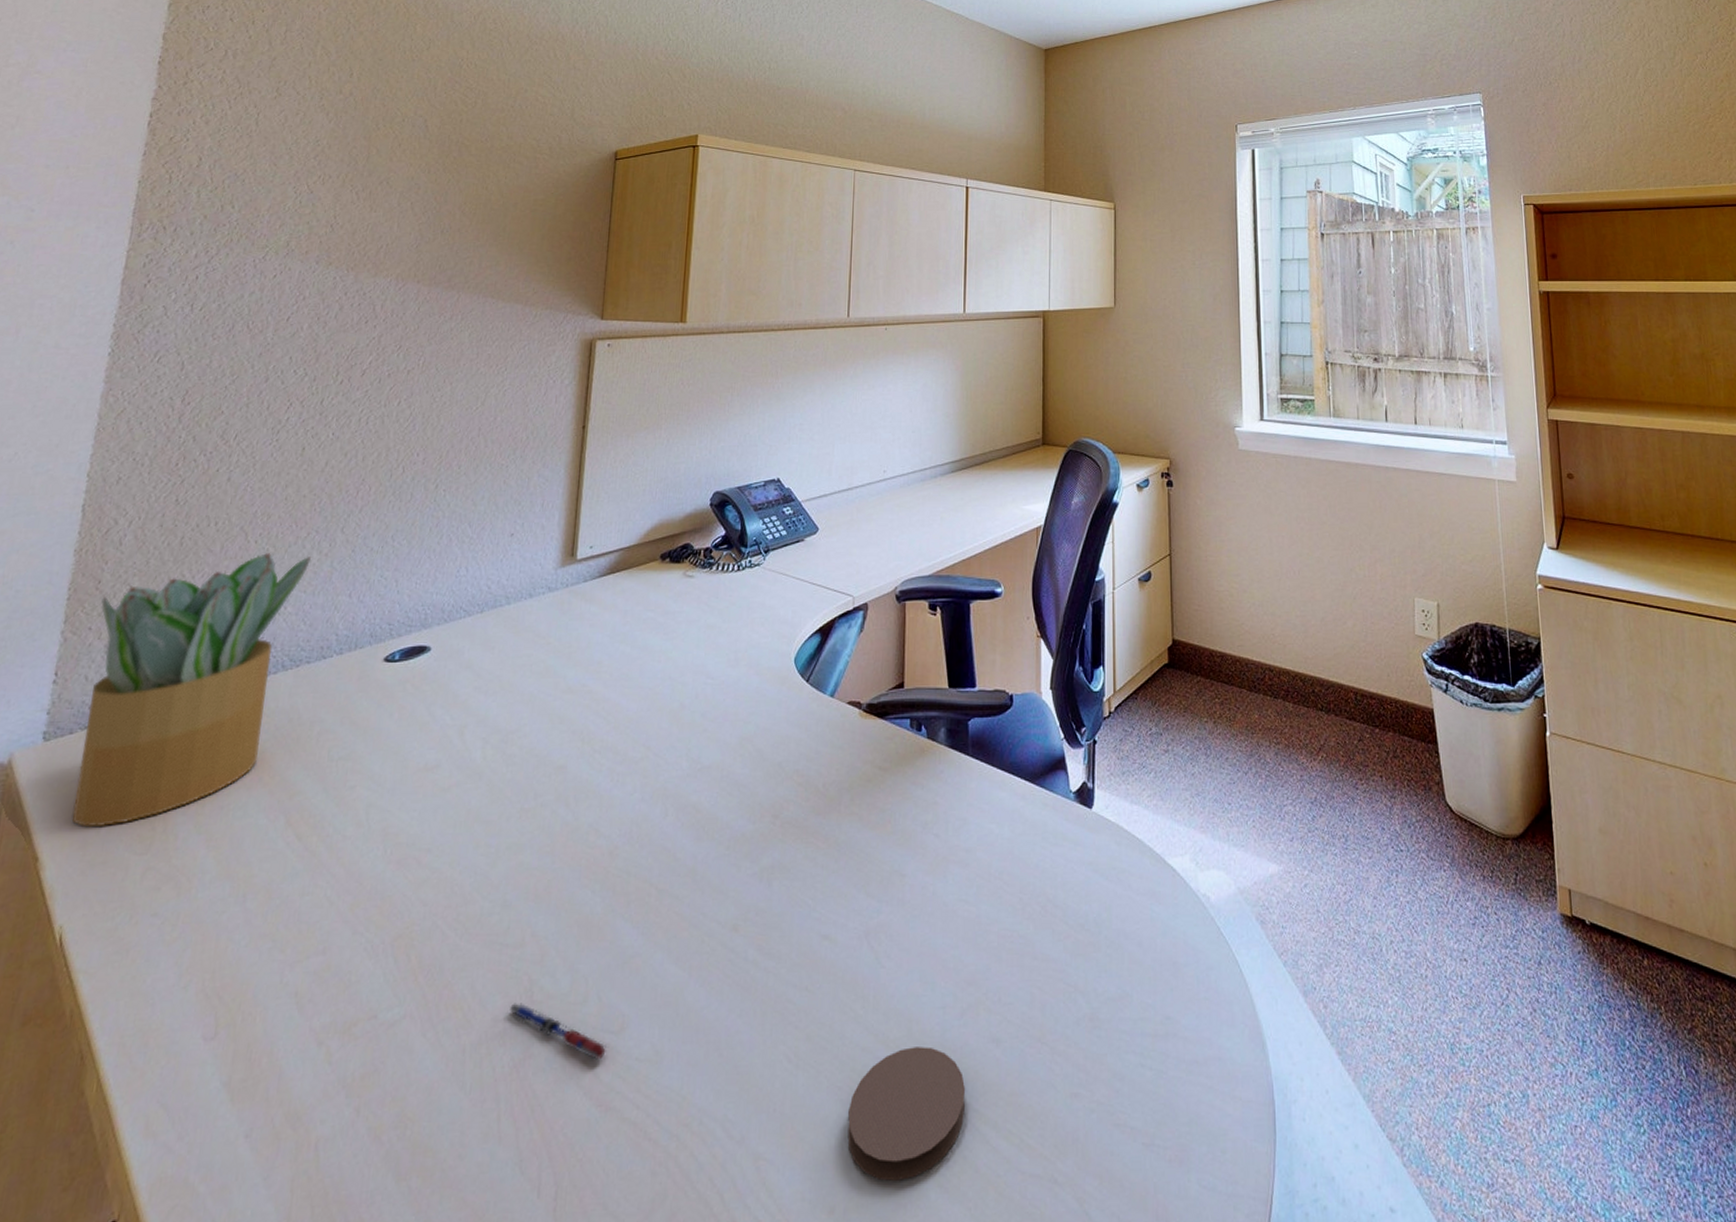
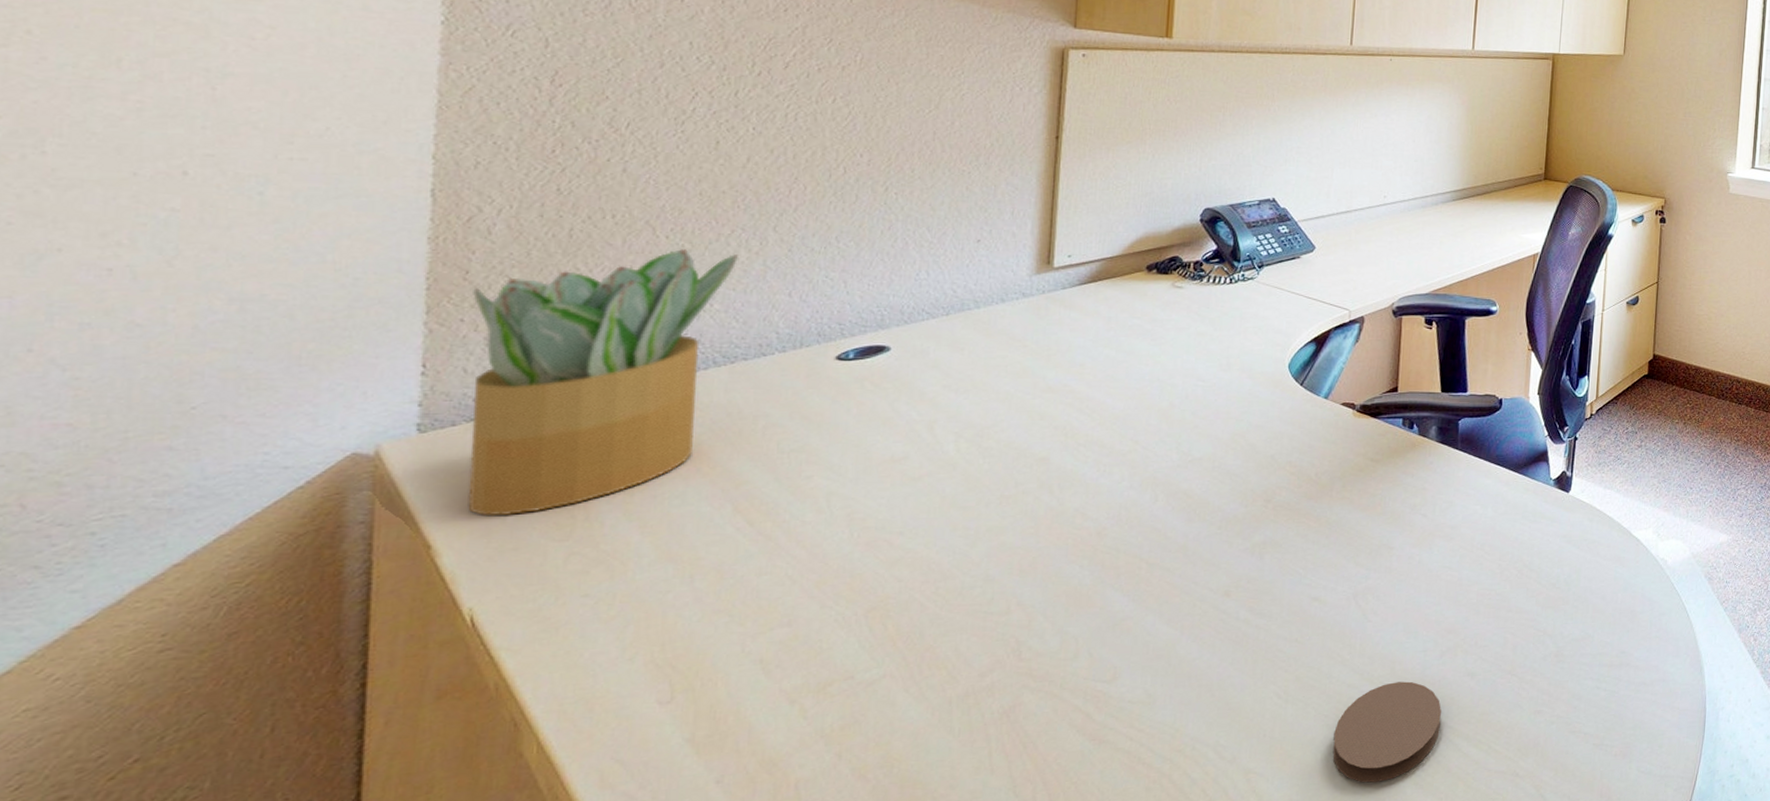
pen: present [507,1003,609,1060] -> none [994,660,1101,704]

